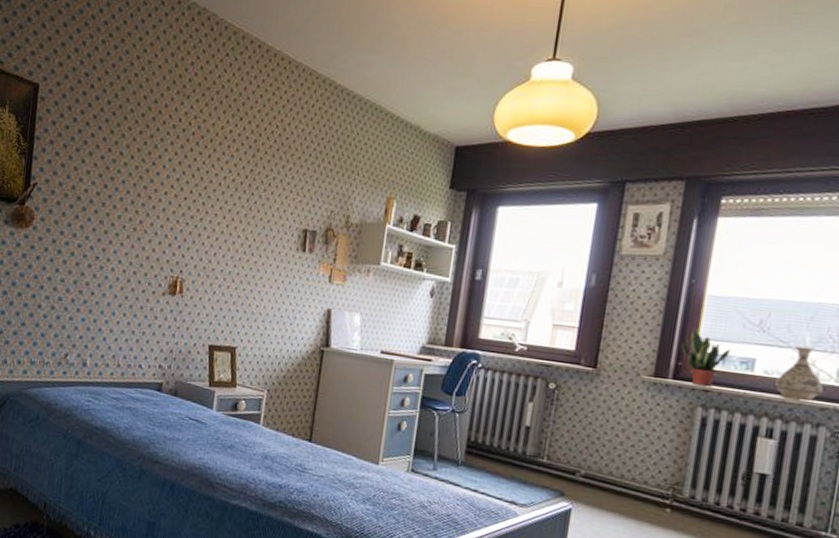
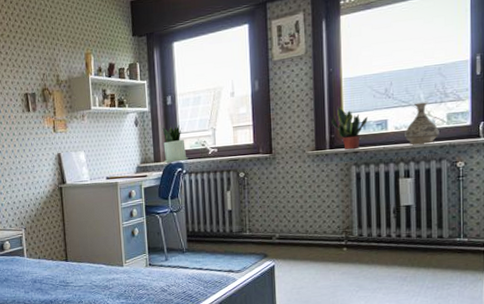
planter: none [456,306,489,353] -> present [162,125,189,163]

